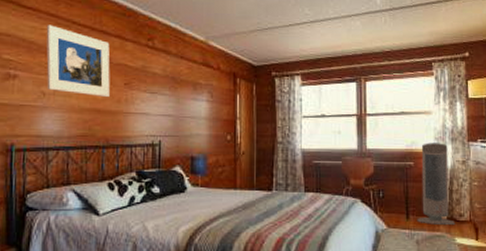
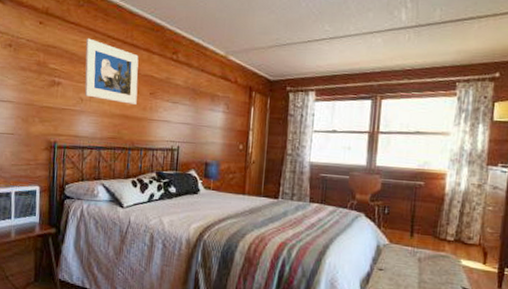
air purifier: present [417,143,456,225] -> none [421,164,464,247]

